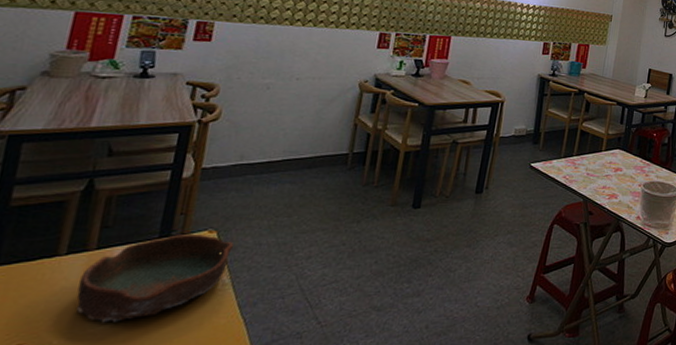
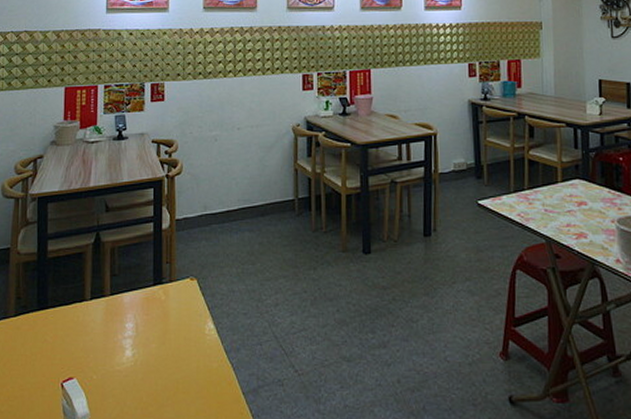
bowl: present [75,233,235,323] -> none [103,281,213,362]

